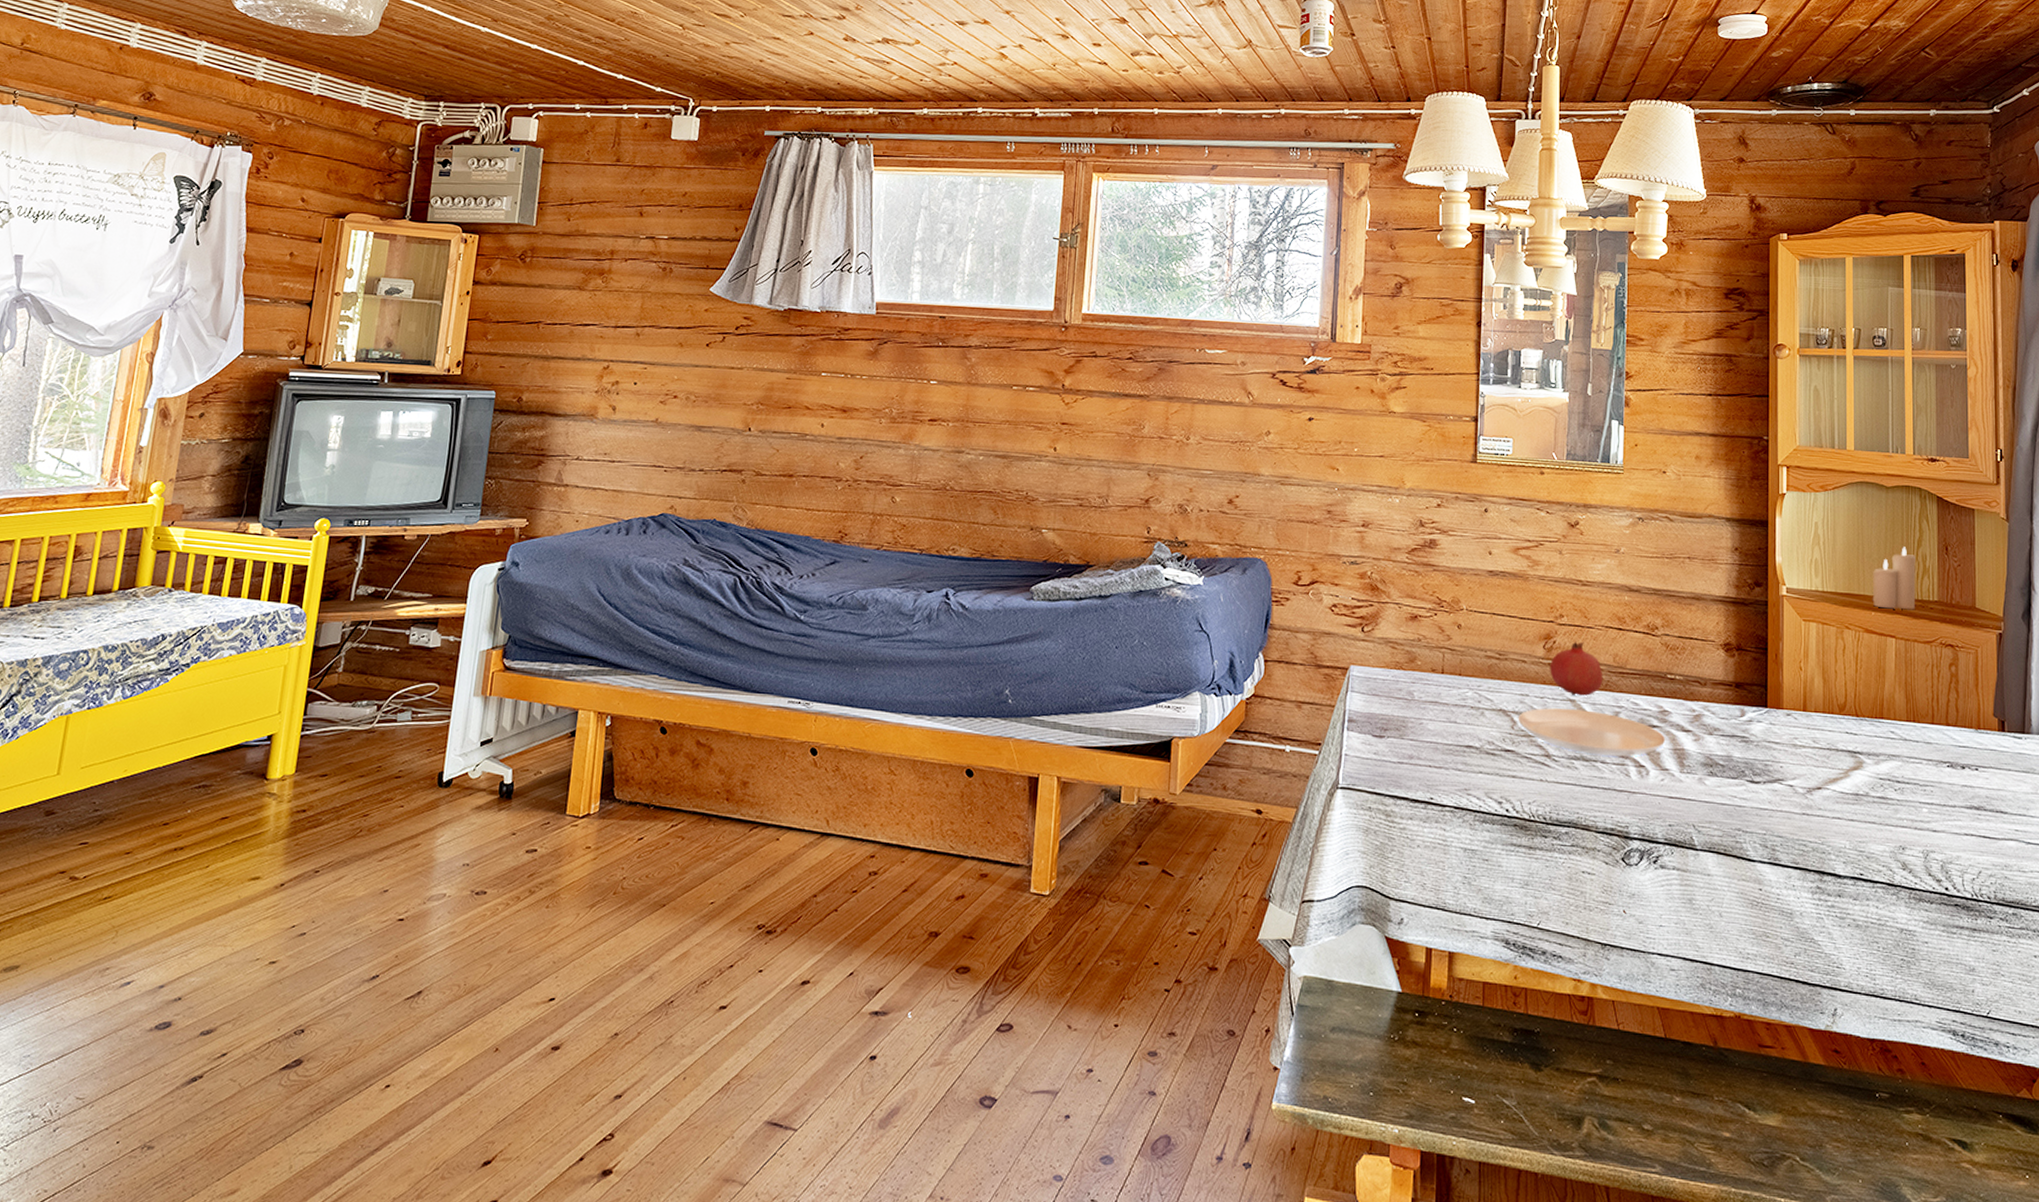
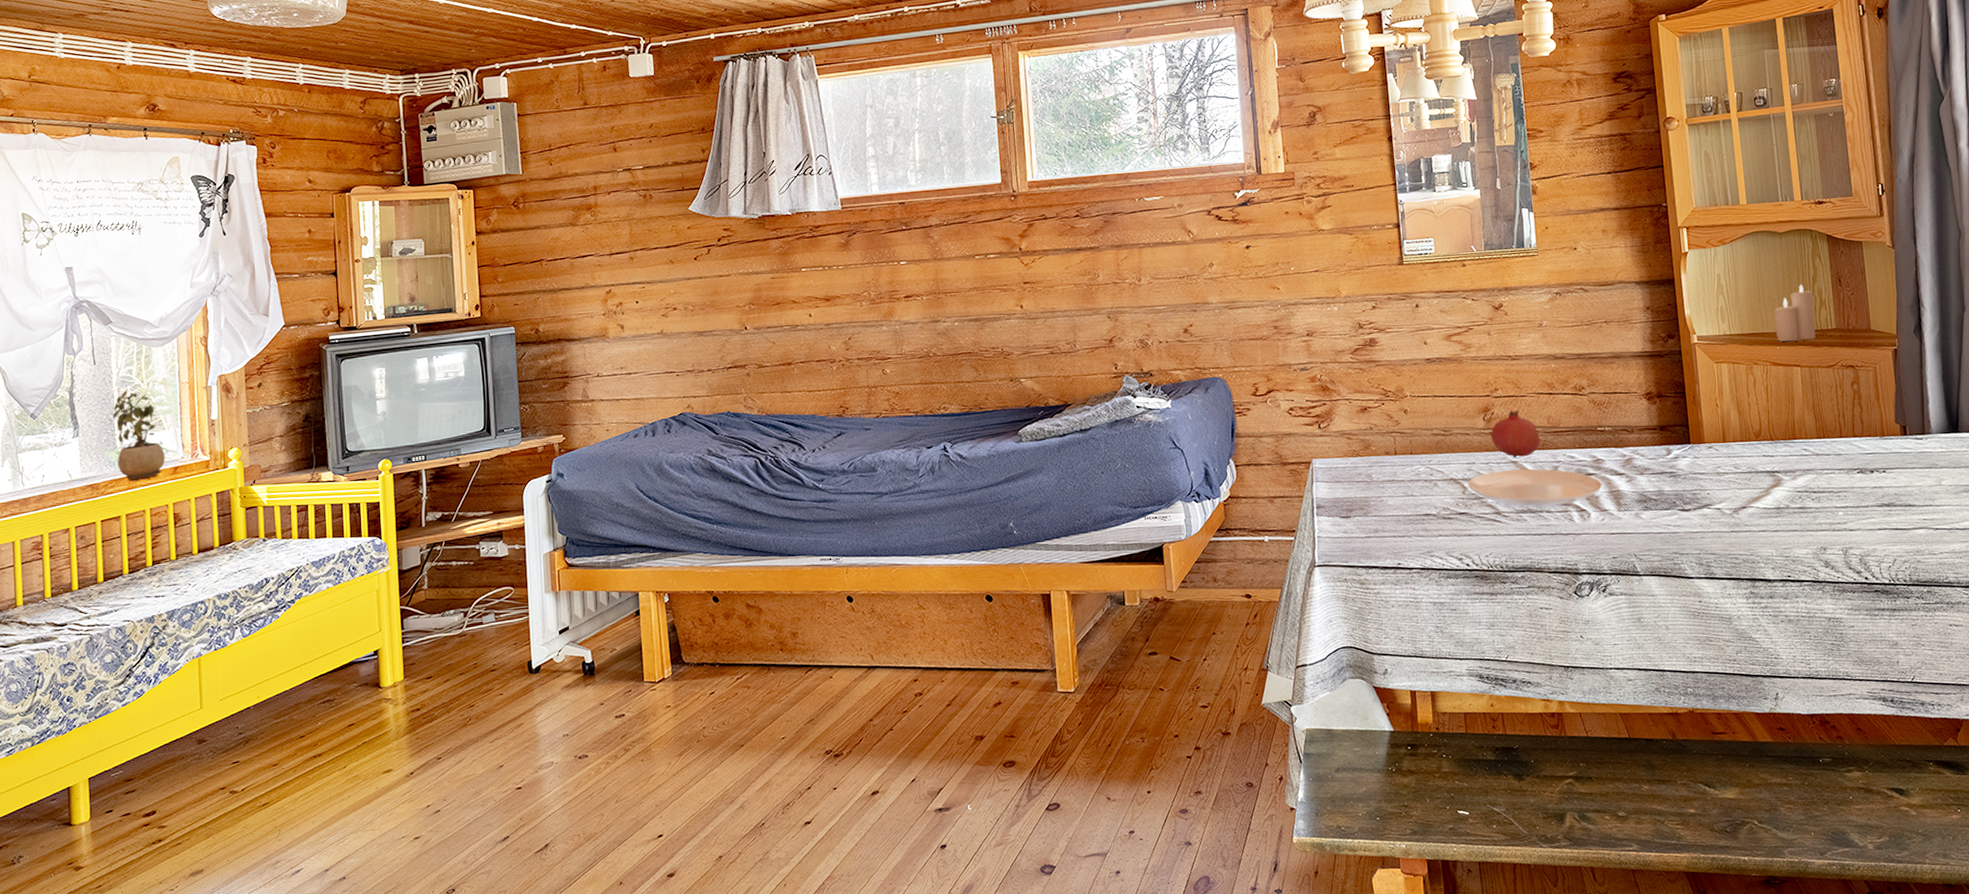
potted plant: none [24,399,80,502] -> present [112,390,165,481]

